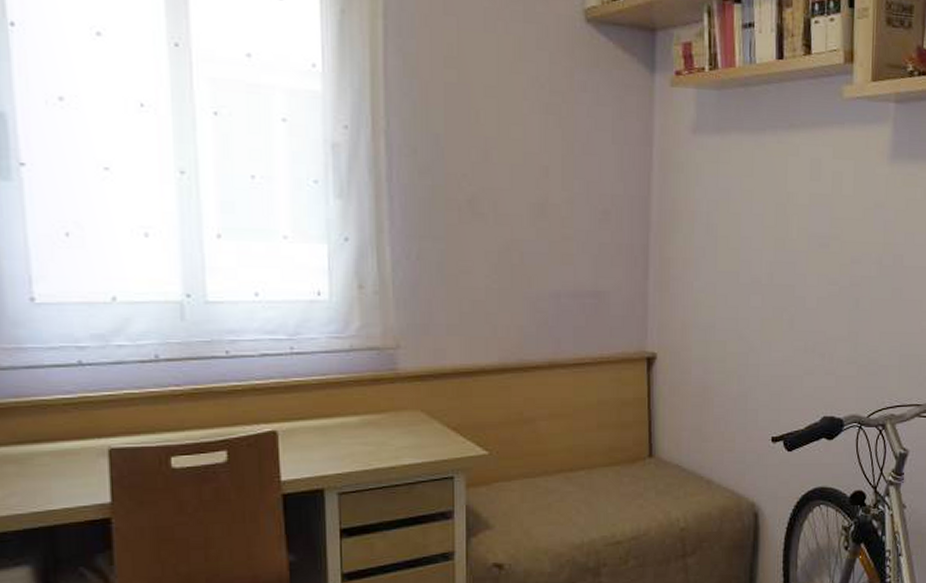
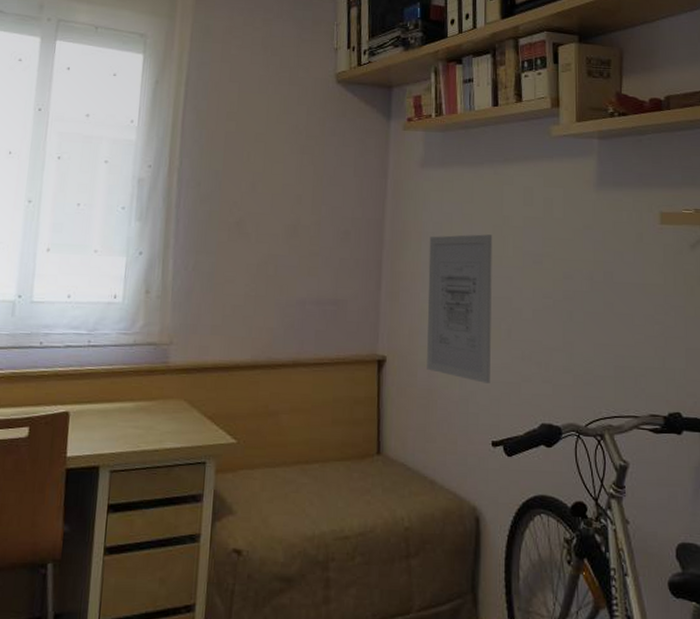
wall art: none [702,214,775,378] -> present [427,234,493,383]

